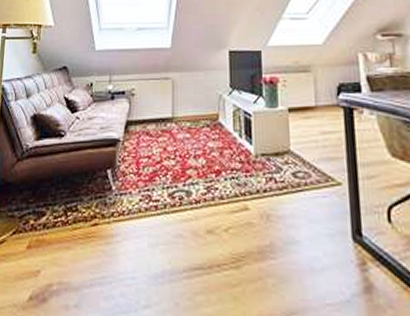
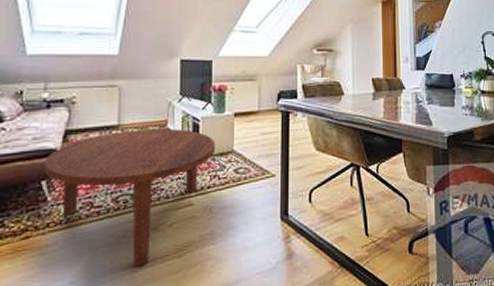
coffee table: none [109,123,270,272] -> present [43,129,216,267]

